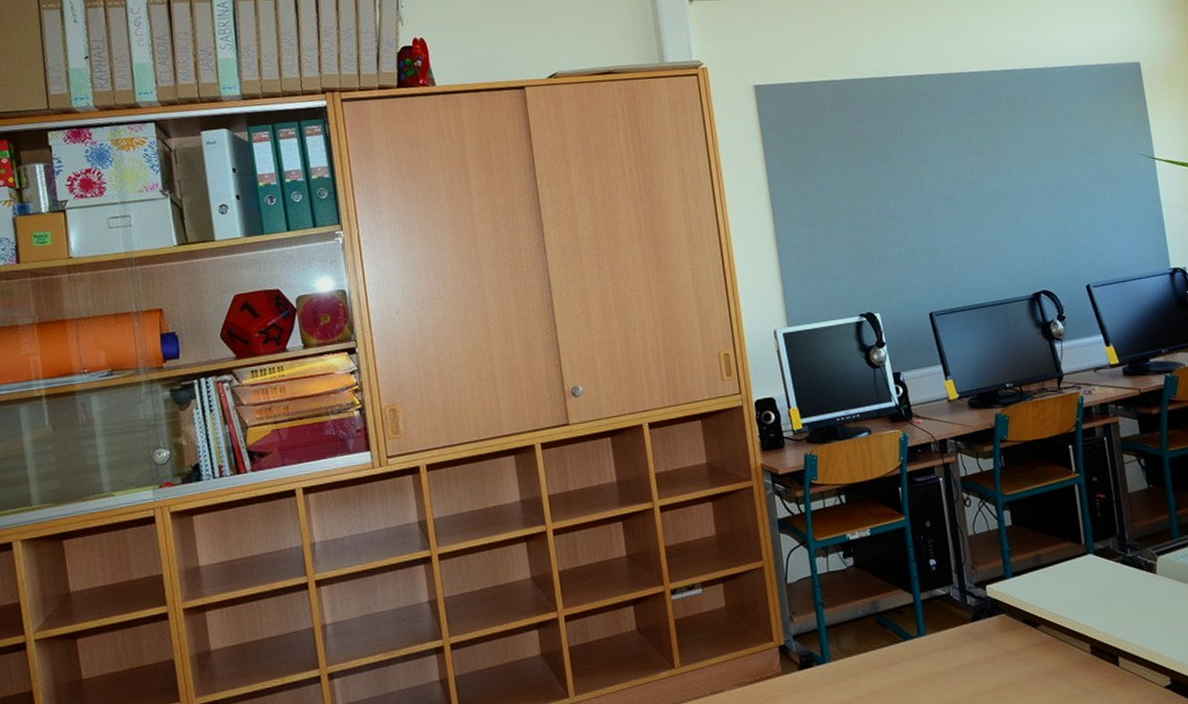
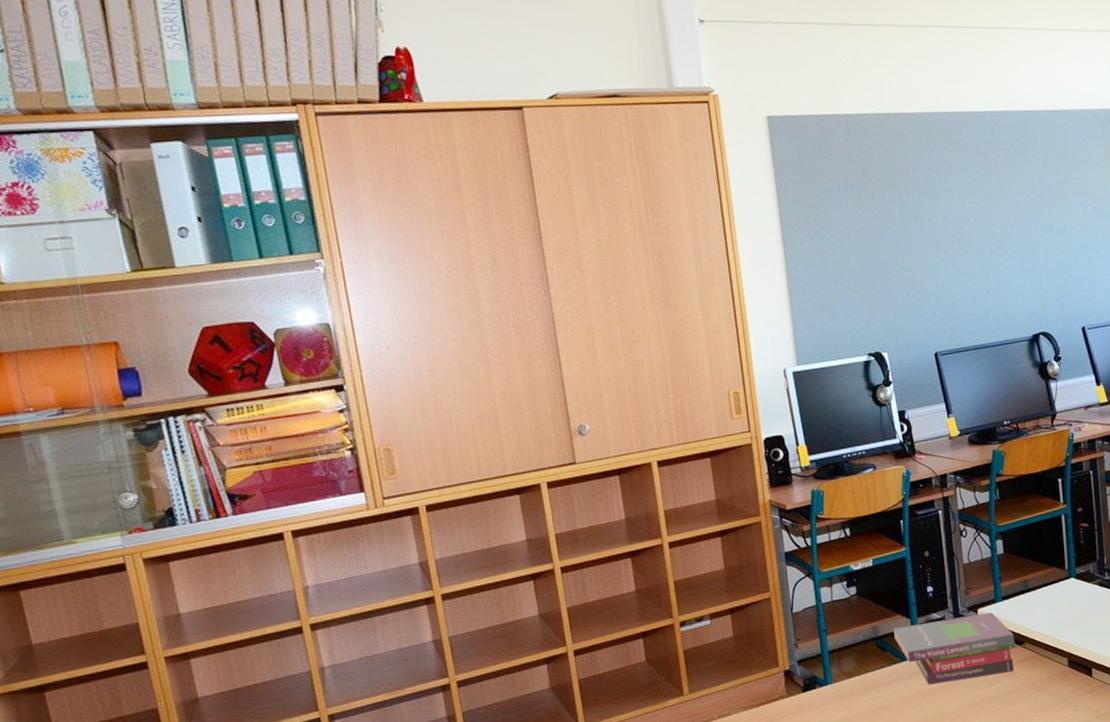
books: none [895,589,1030,668] -> present [893,612,1016,685]

